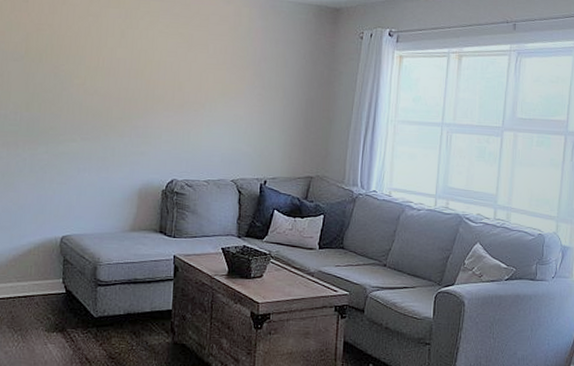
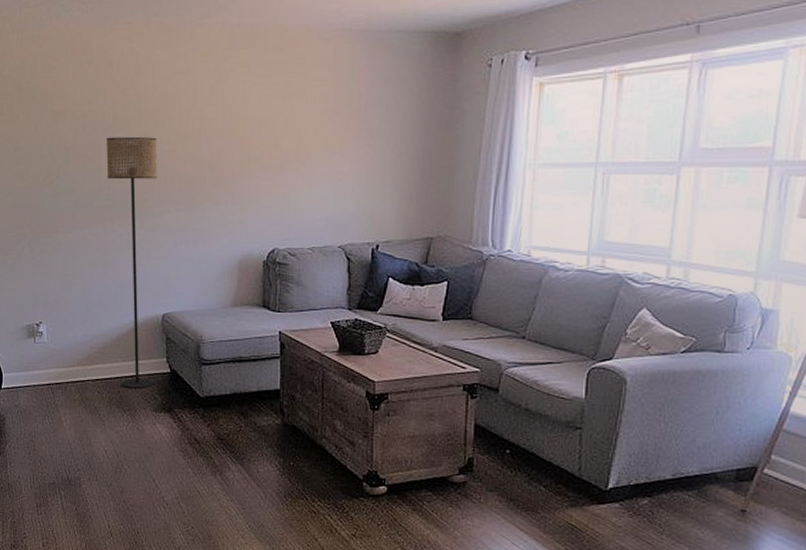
floor lamp: none [14,66,67,309] -> present [106,136,158,388]

